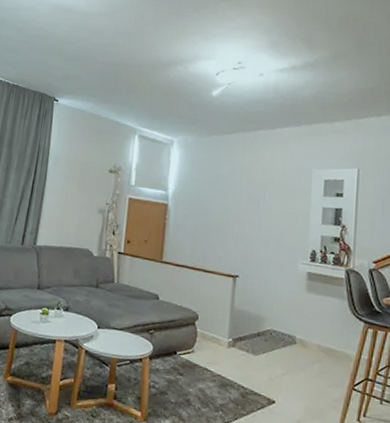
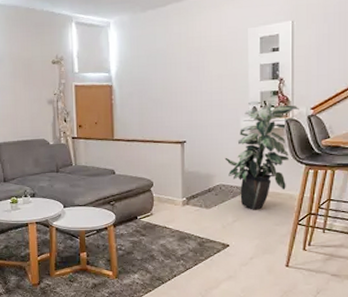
indoor plant: none [278,244,361,365] -> present [225,101,299,210]

